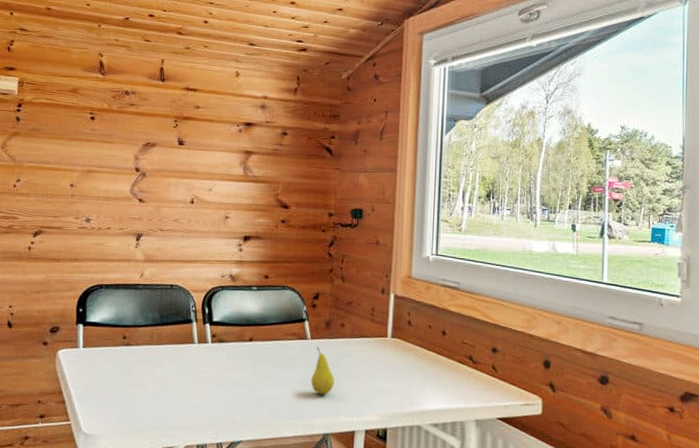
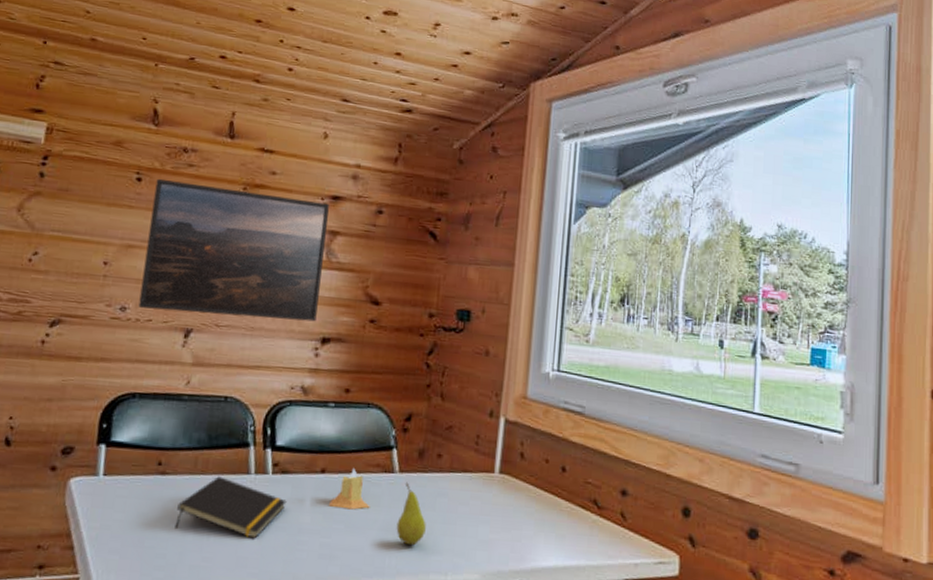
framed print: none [99,116,244,224] -> present [138,178,329,322]
notepad: none [139,346,224,393] -> present [175,476,287,539]
candle: none [256,337,289,369] -> present [328,469,370,510]

